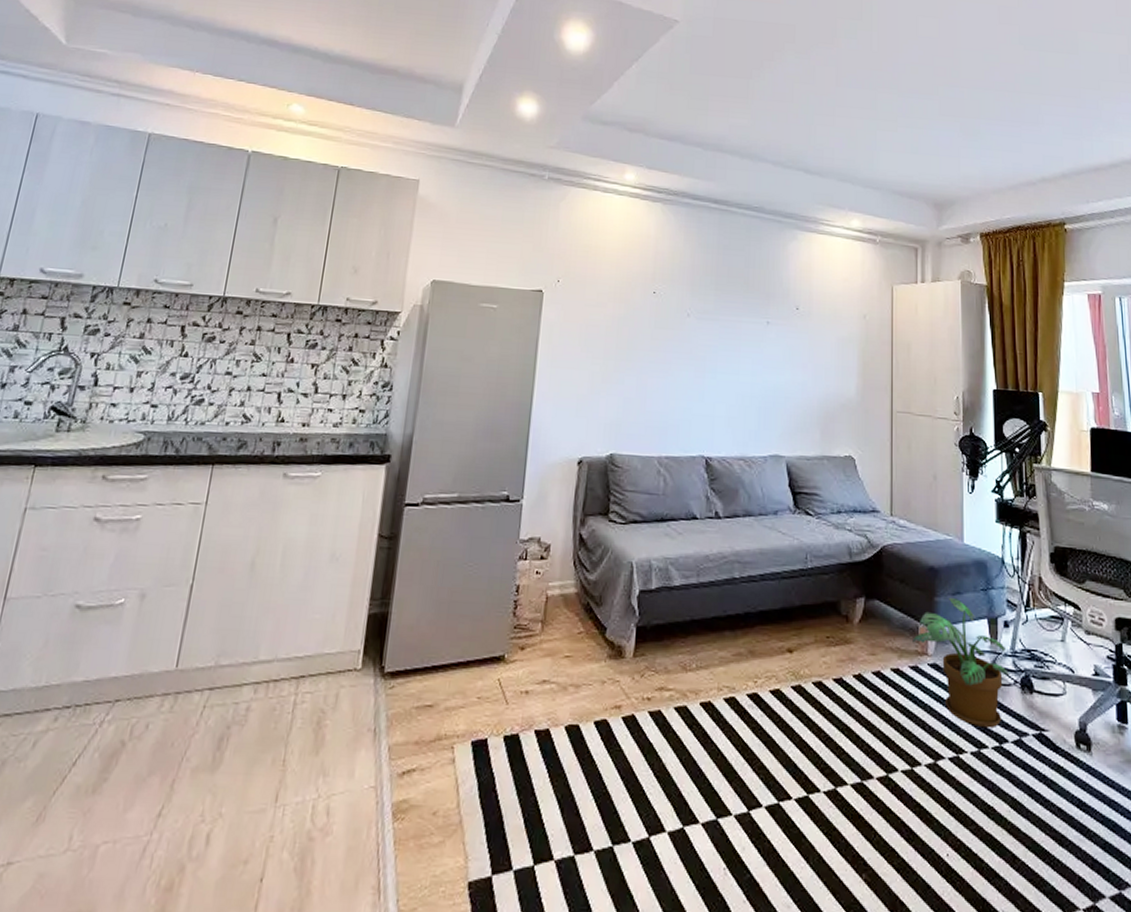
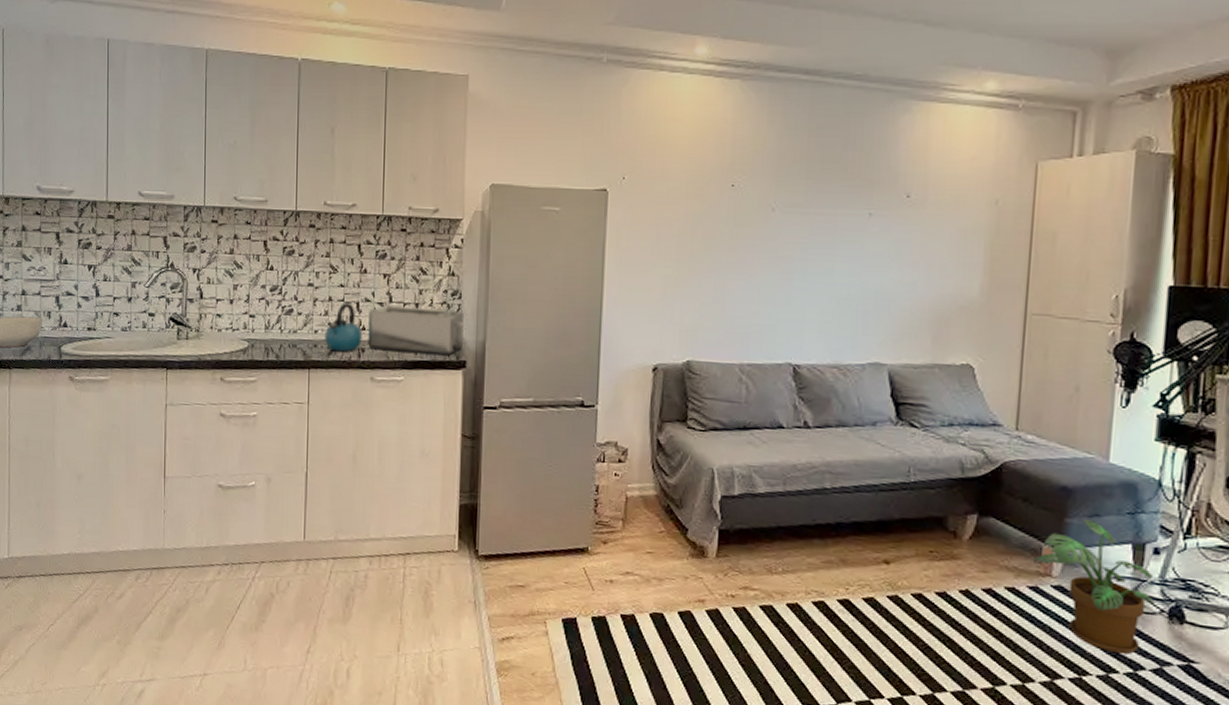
kettle: none [236,393,281,446] -> present [325,303,363,352]
toaster: none [285,396,393,450] -> present [368,305,464,356]

